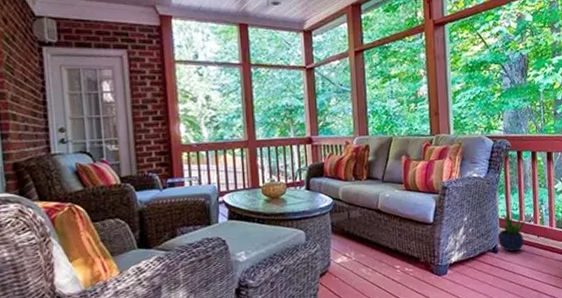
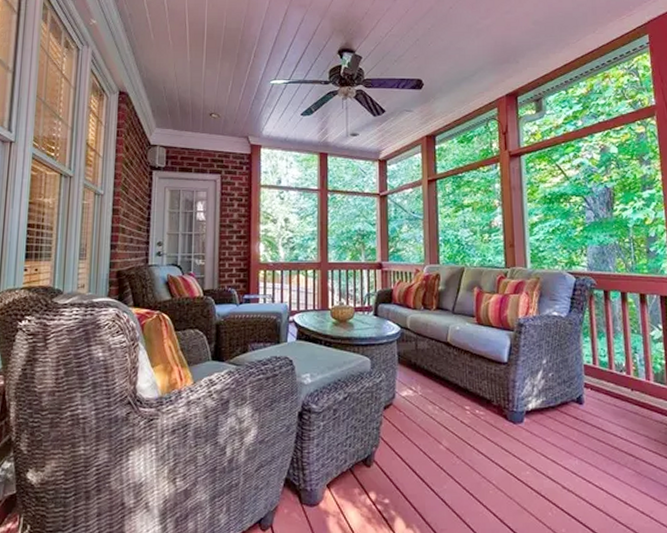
potted plant: present [495,211,526,252] -> none [579,356,617,404]

